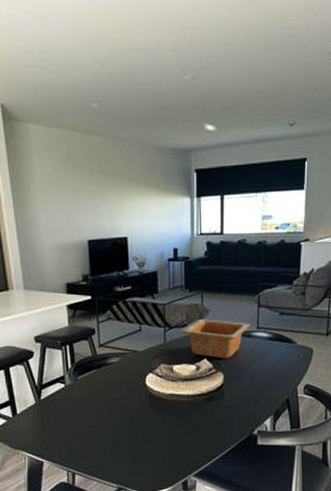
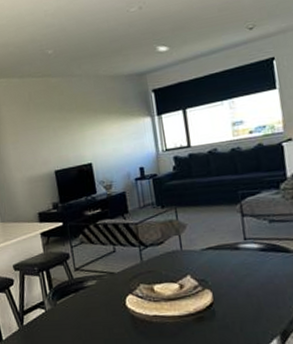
serving bowl: present [181,319,251,358] -> none [158,234,236,275]

